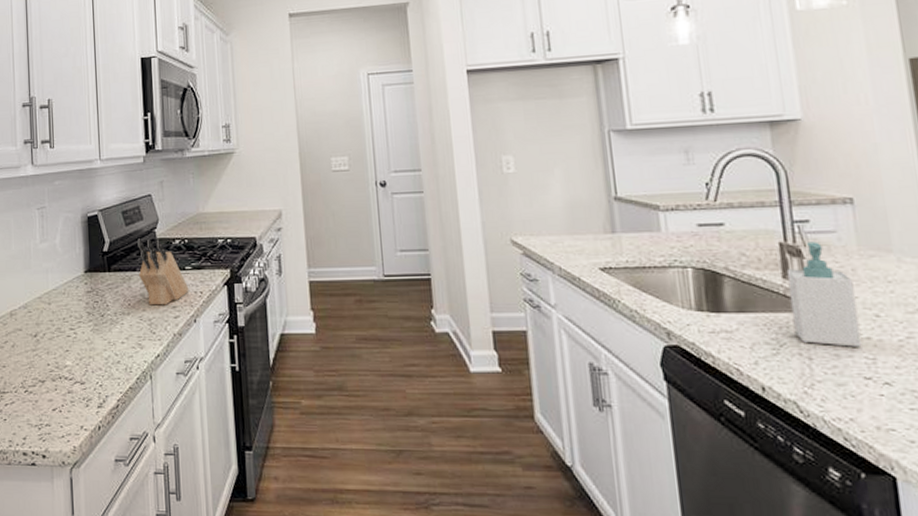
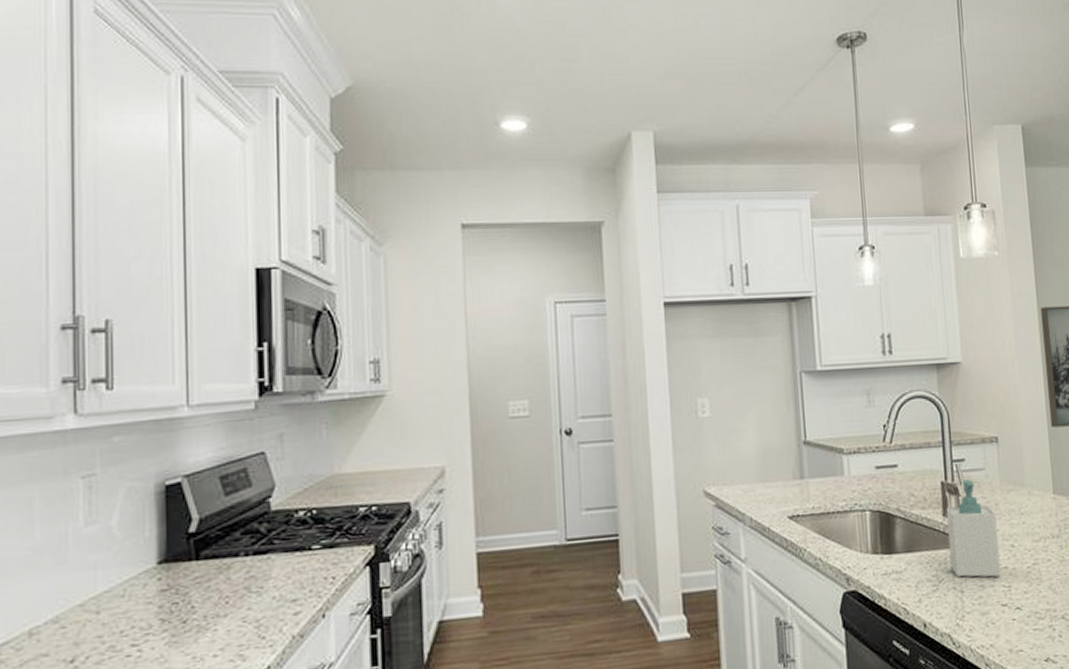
knife block: present [136,238,189,306] -> none [241,511,317,602]

